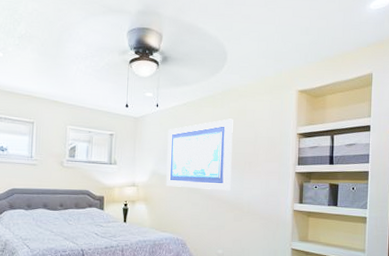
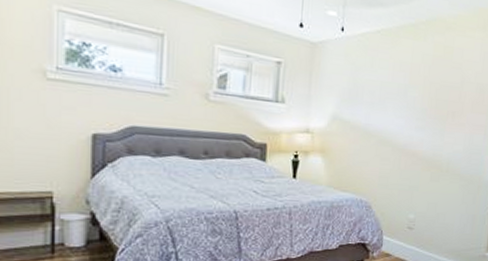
wall art: present [166,118,233,191] -> none [349,55,438,145]

